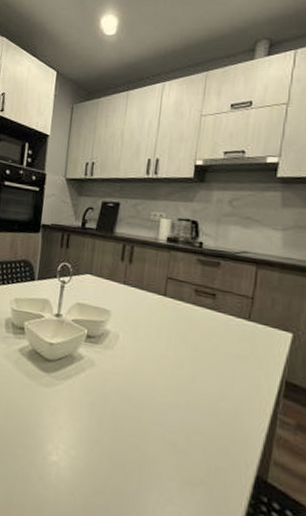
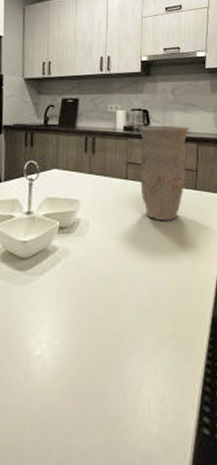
vase: none [180,238,248,352] -> present [139,126,189,221]

